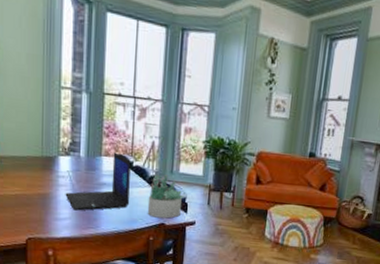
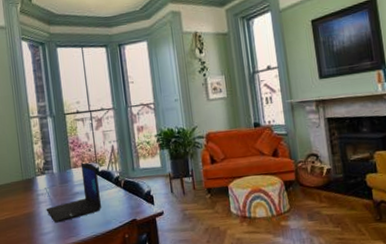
succulent plant: present [147,175,185,219] -> none [117,173,149,215]

